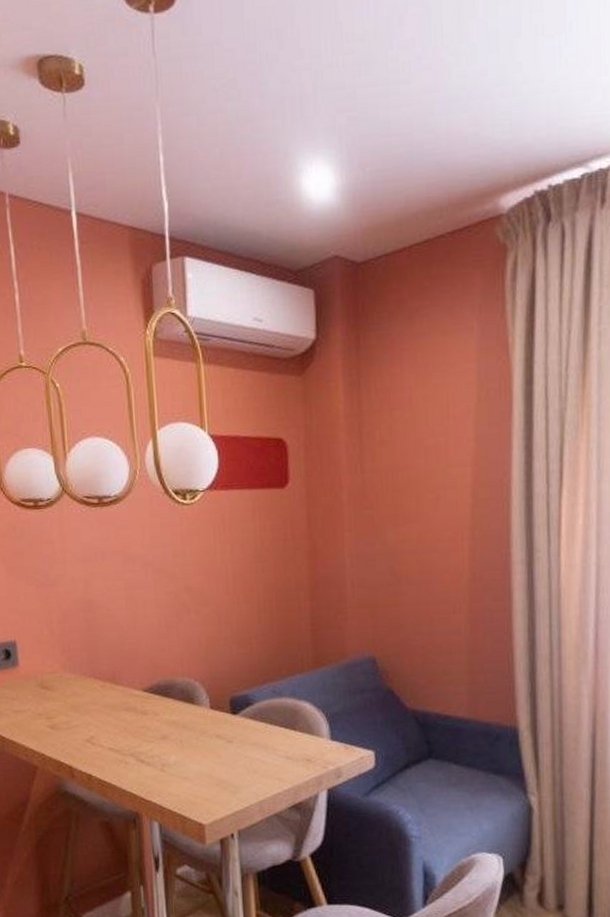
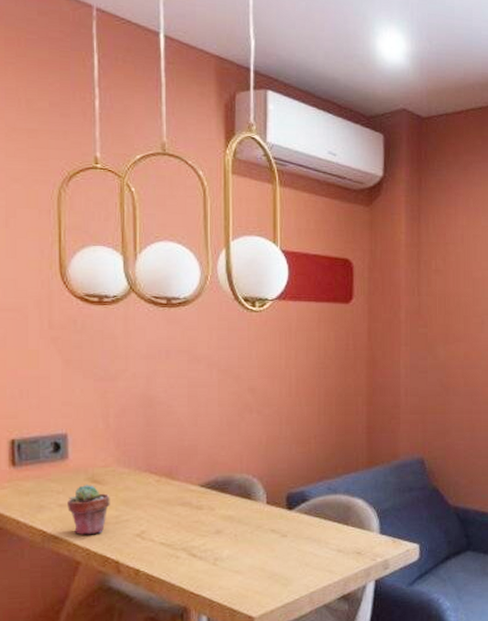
potted succulent: none [21,690,60,741] -> present [67,484,110,536]

